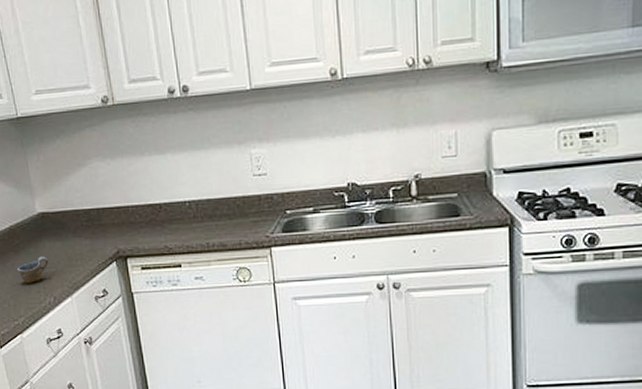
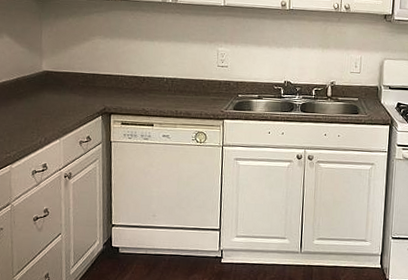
cup: present [17,256,49,283] -> none [17,104,46,125]

